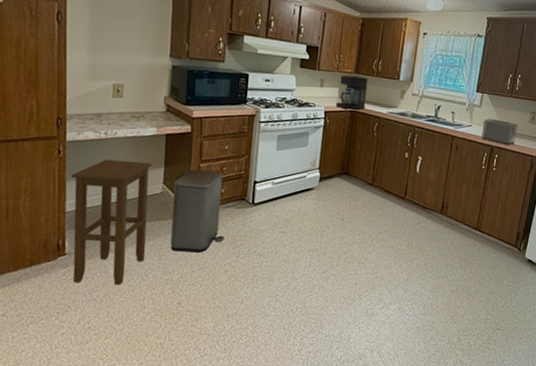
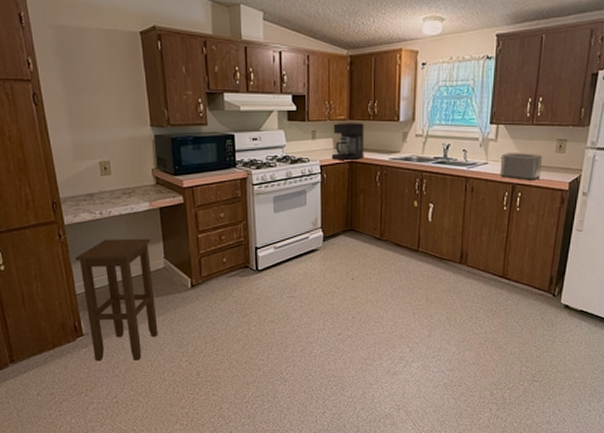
pedal bin: present [170,169,224,253] -> none [174,241,233,324]

